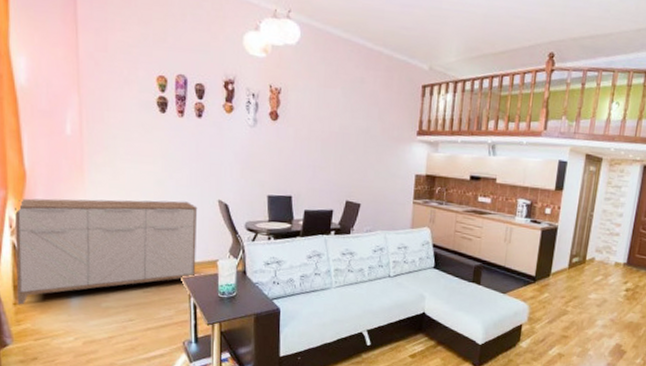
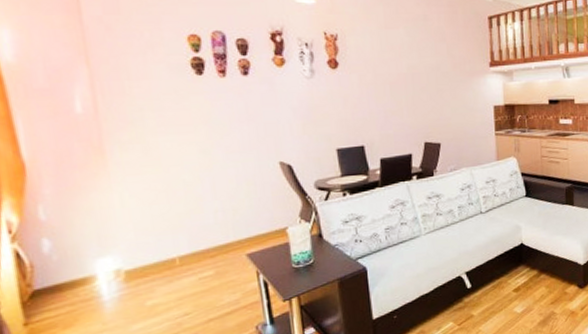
sideboard: present [15,198,198,305] -> none [13,169,263,325]

